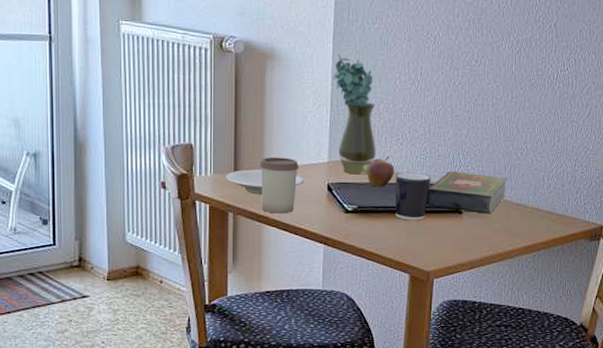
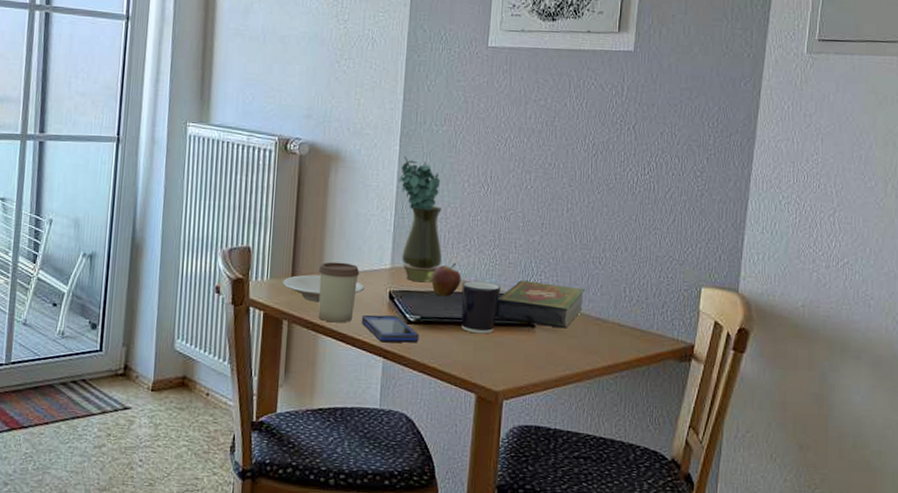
mobile phone: none [302,205,357,231] -> present [361,314,419,343]

